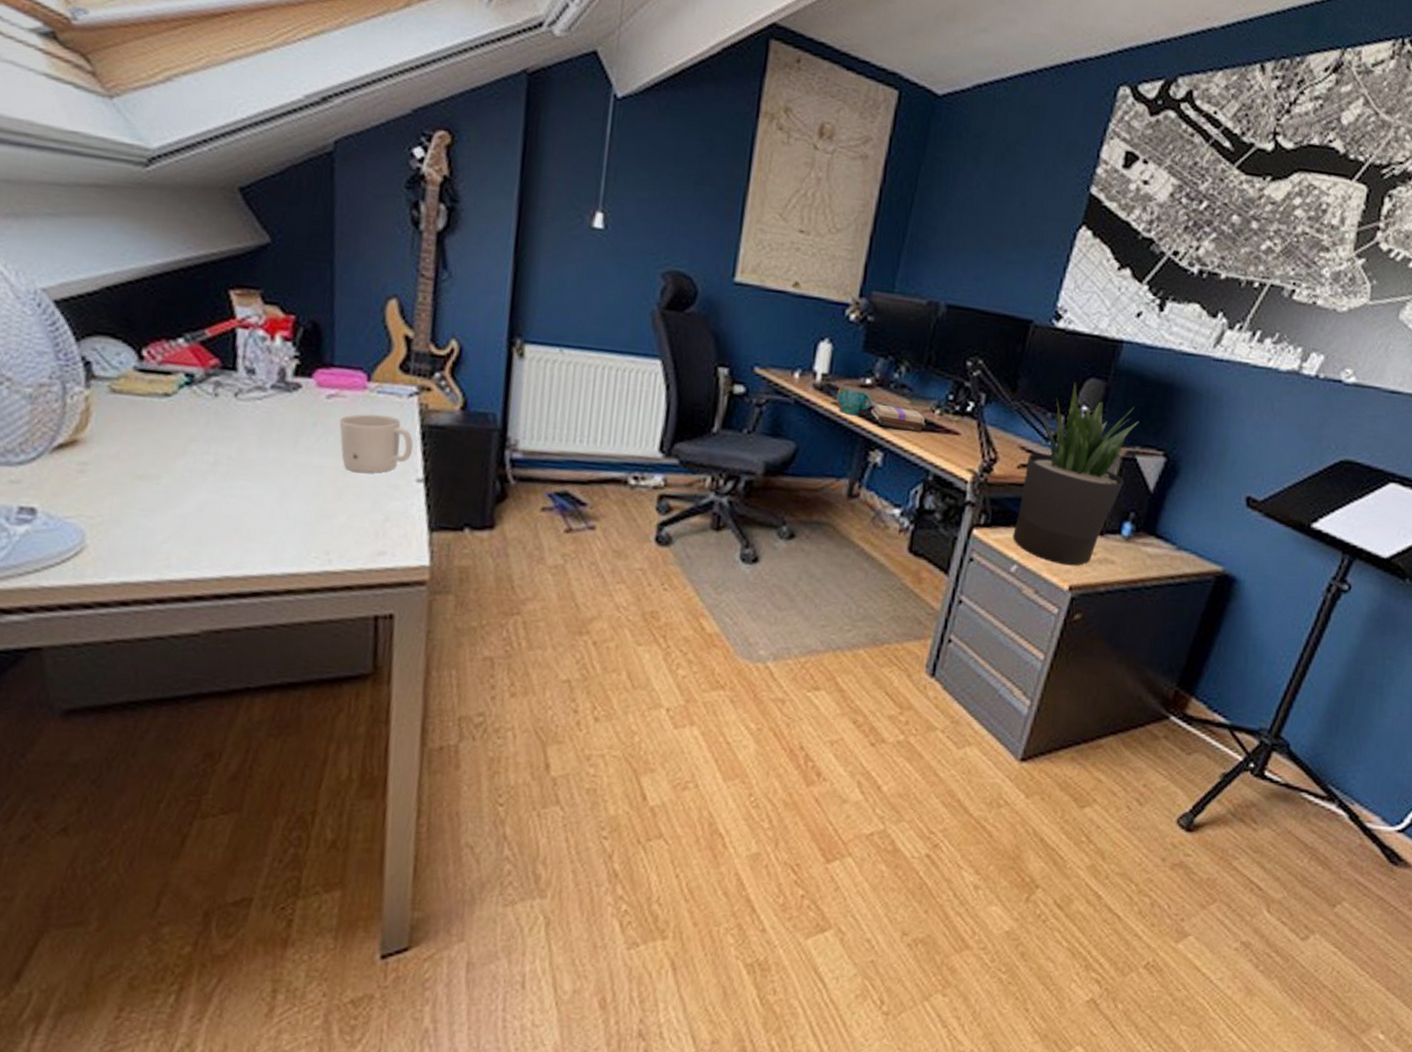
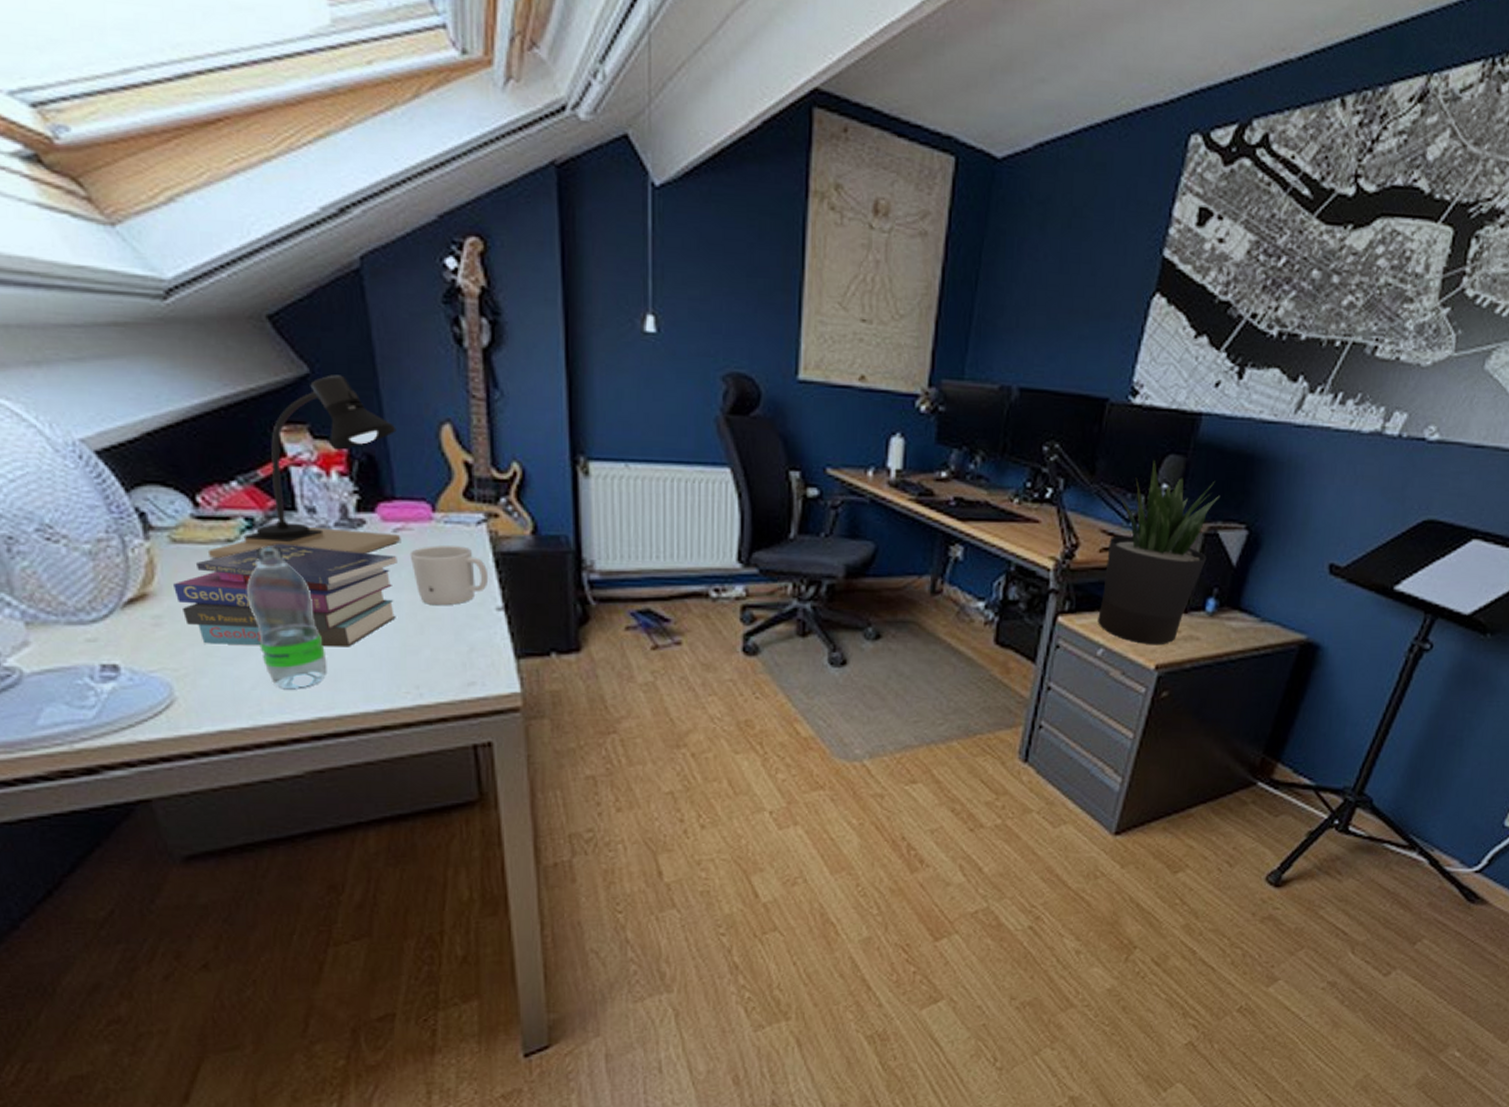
books: none [104,400,327,508] -> present [174,543,398,647]
desk lamp: none [143,245,345,417] -> present [207,374,401,558]
bottle: none [173,402,242,545] -> present [246,546,328,688]
cup: present [836,385,872,416] -> none [912,480,949,511]
books: present [870,403,927,432] -> none [947,496,1006,523]

